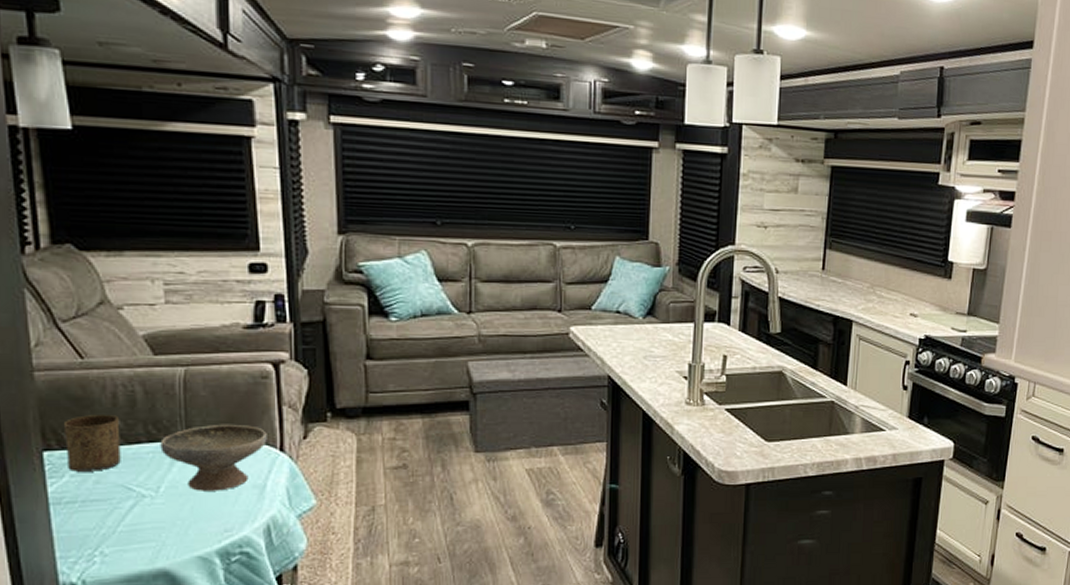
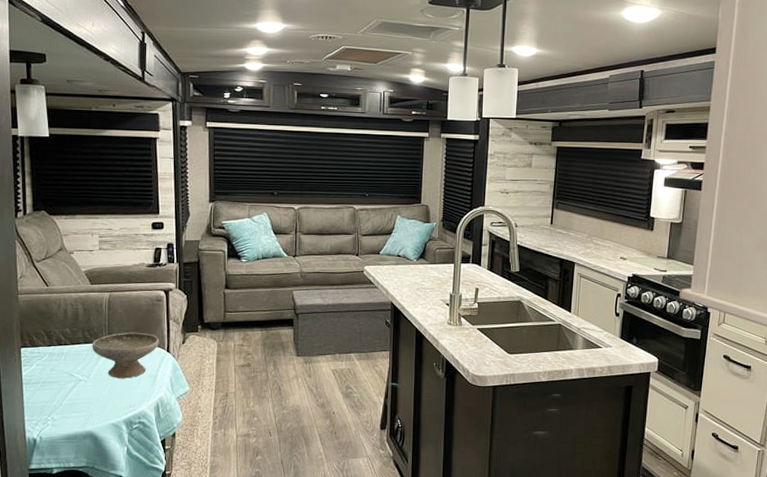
cup: present [63,414,121,472] -> none [34,323,68,362]

